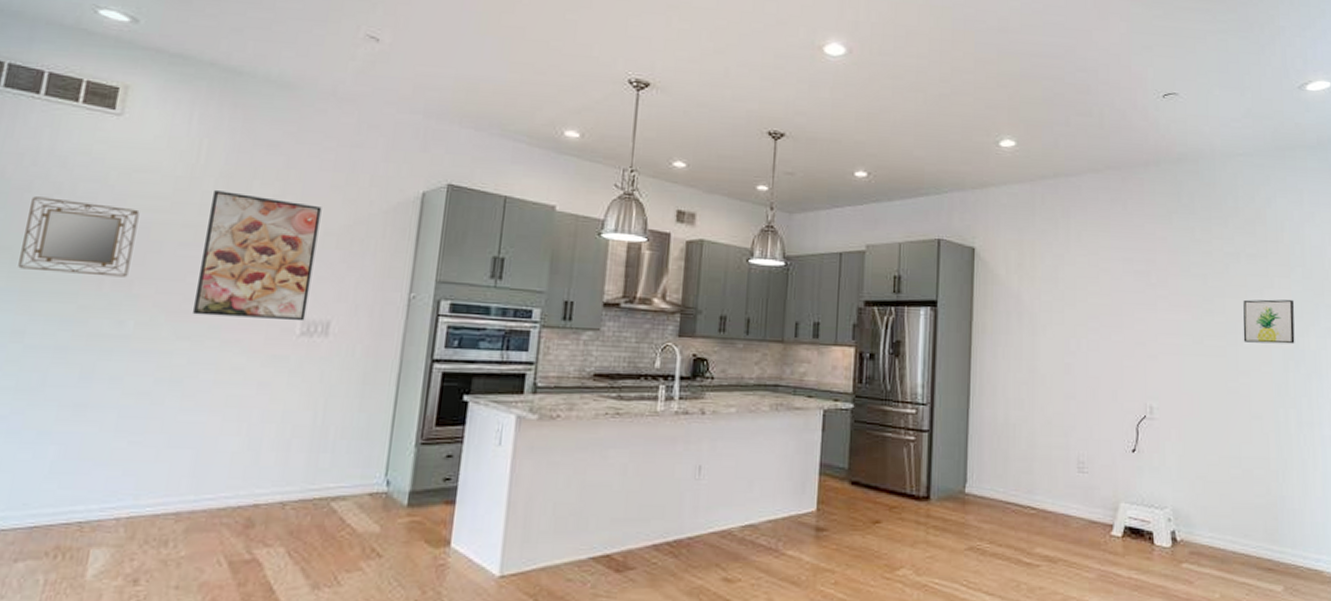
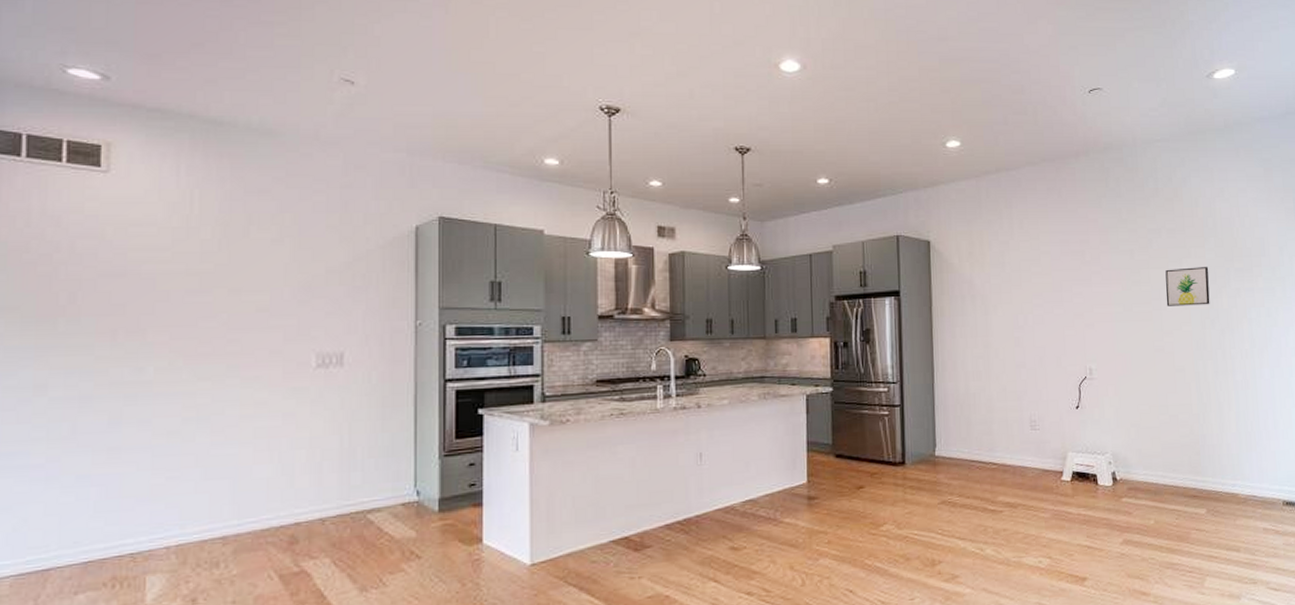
home mirror: present [18,196,140,277] -> none [29,256,142,328]
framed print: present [191,191,322,322] -> none [208,238,320,357]

